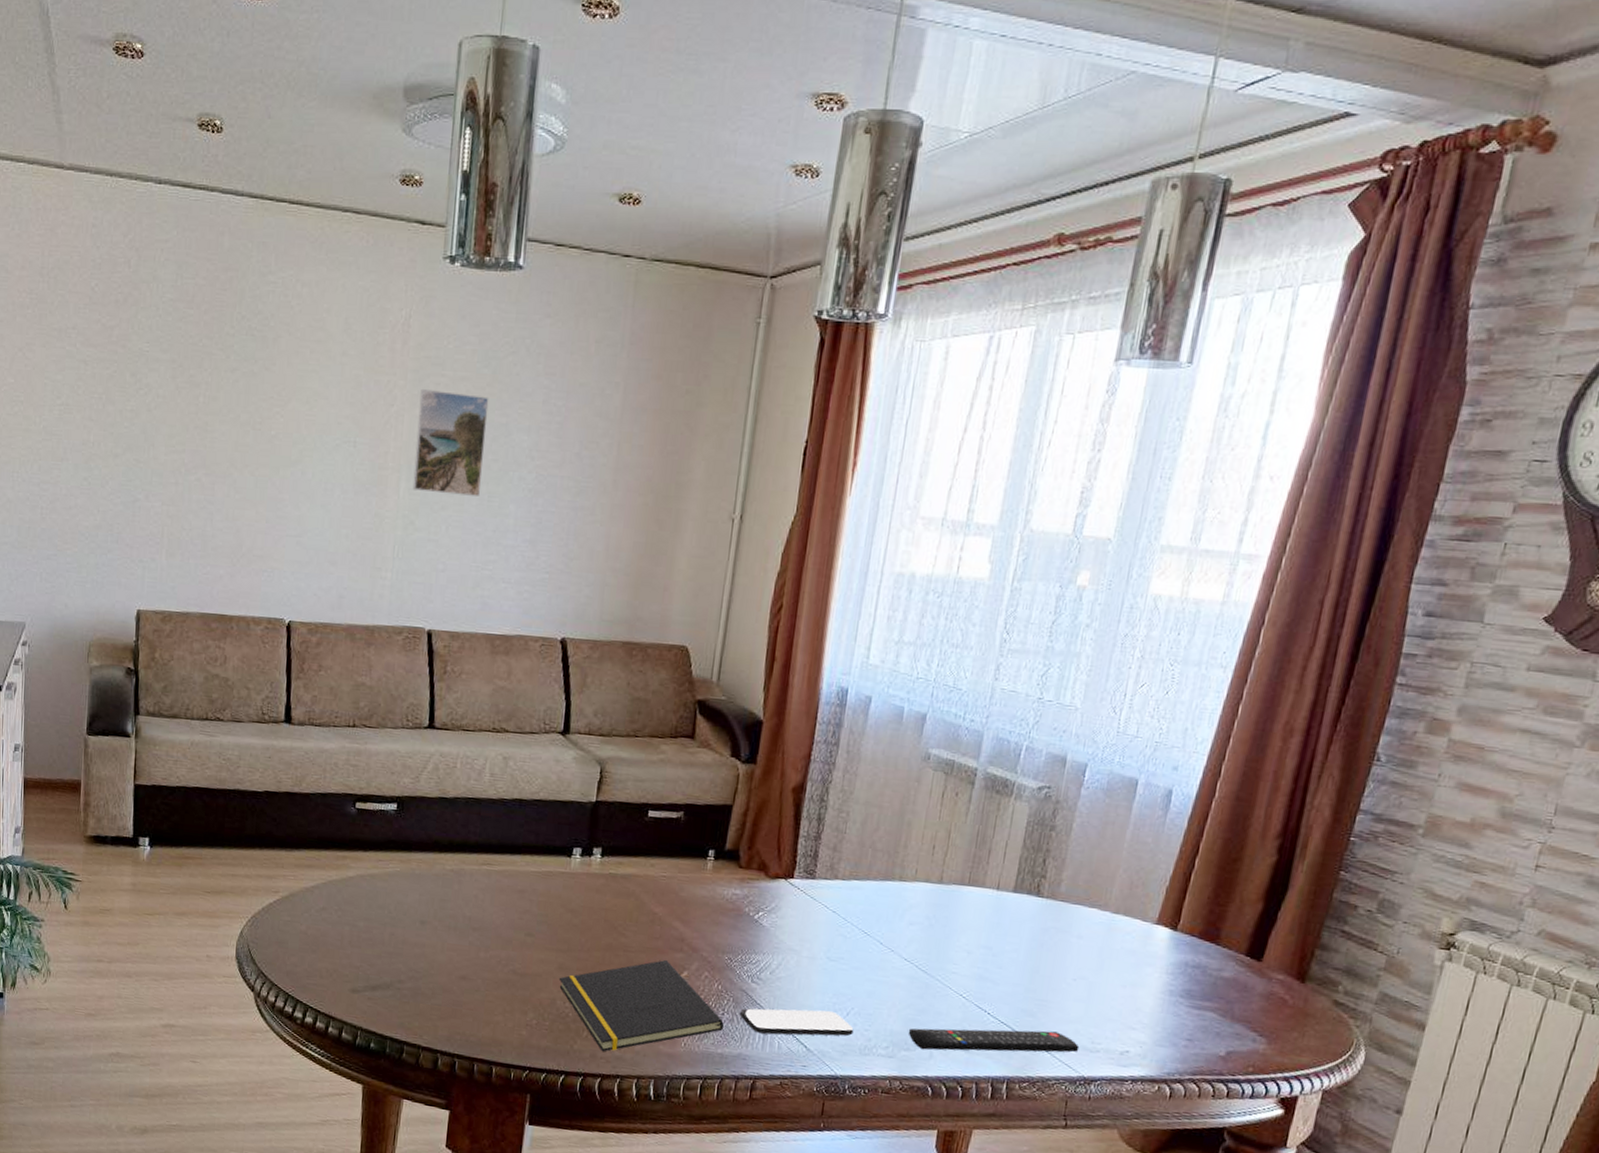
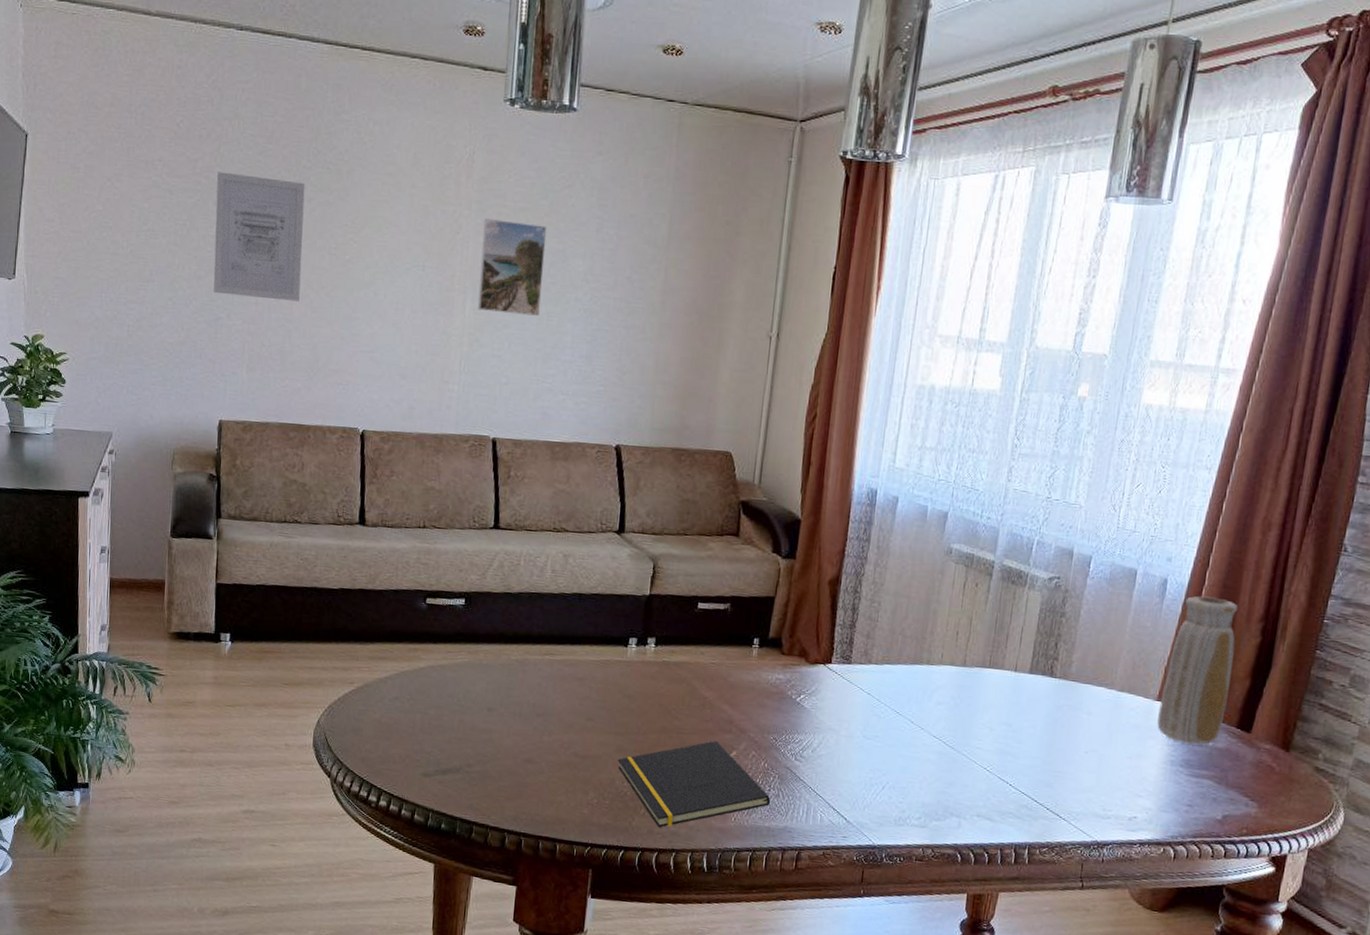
wall art: none [131,340,228,481] -> present [213,172,305,302]
smartphone: present [739,1008,854,1036] -> none [784,784,889,809]
remote control: present [908,1028,1080,1053] -> none [938,799,1093,820]
vase: none [1155,809,1253,974] -> present [1157,596,1239,745]

